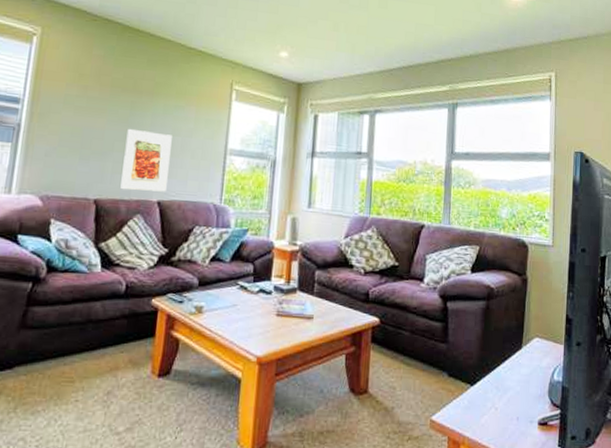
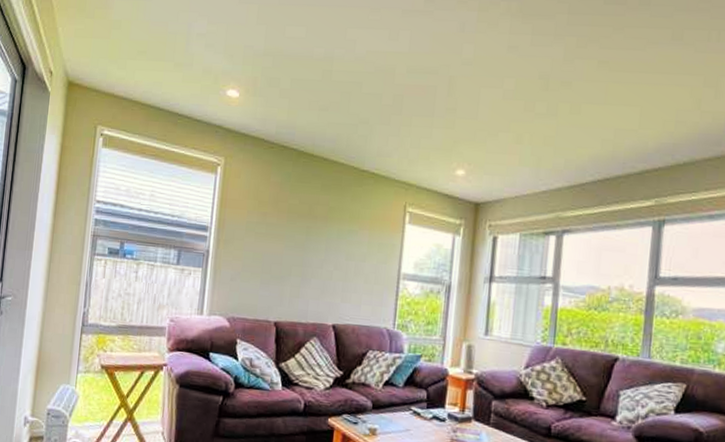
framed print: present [120,128,172,192] -> none [298,253,346,316]

